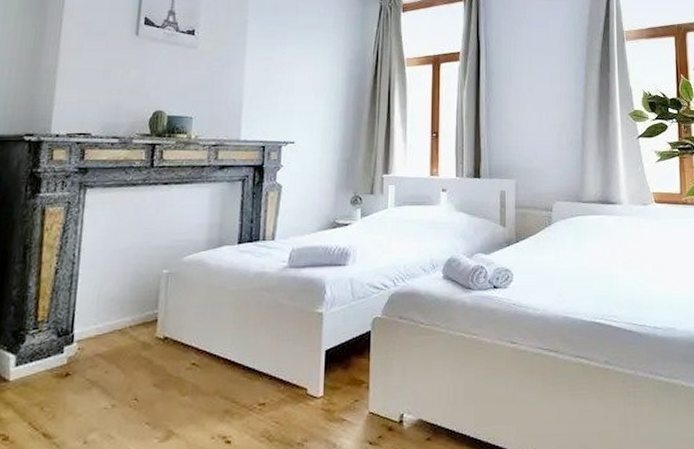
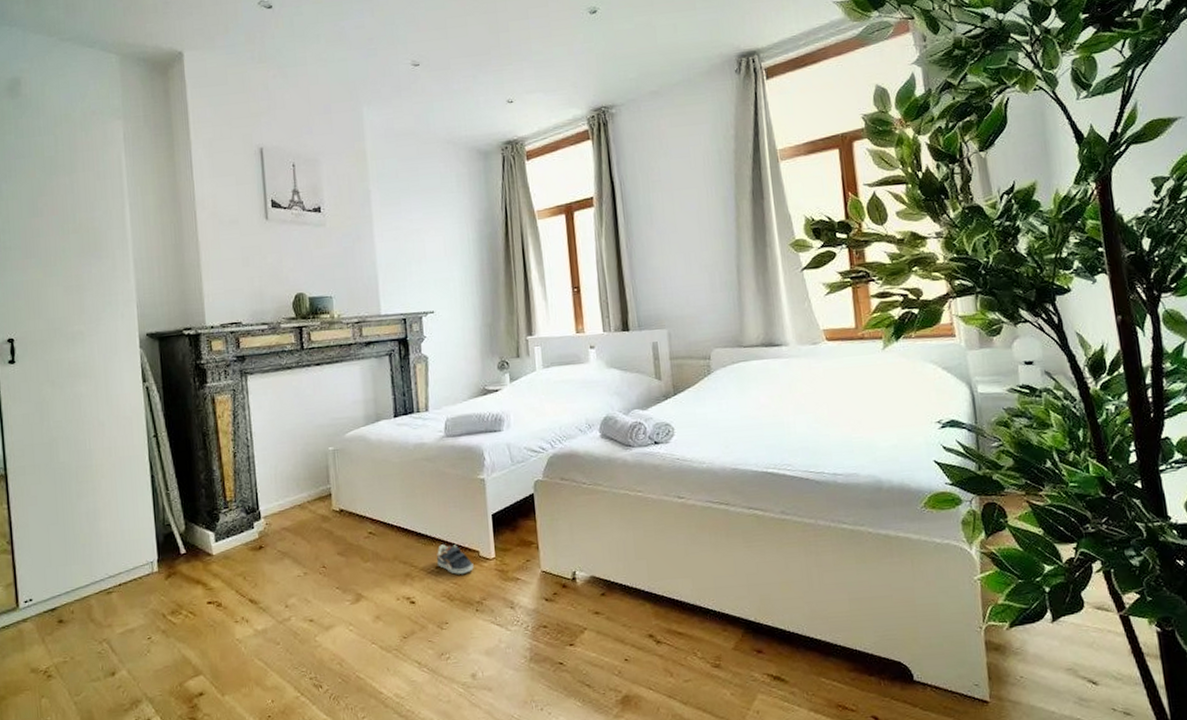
sneaker: none [261,380,299,413] -> present [437,544,474,574]

